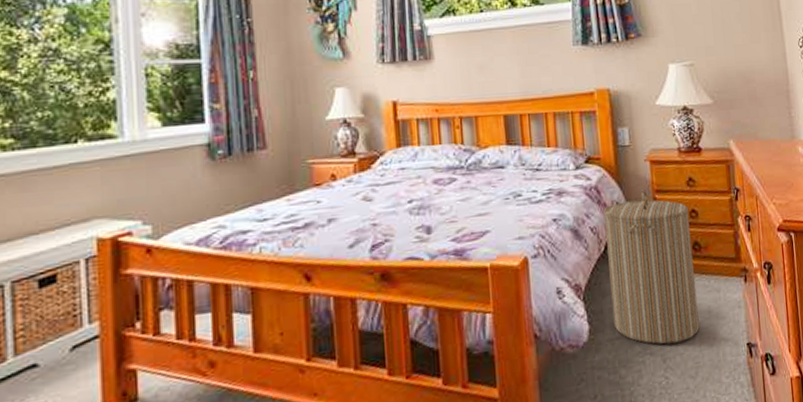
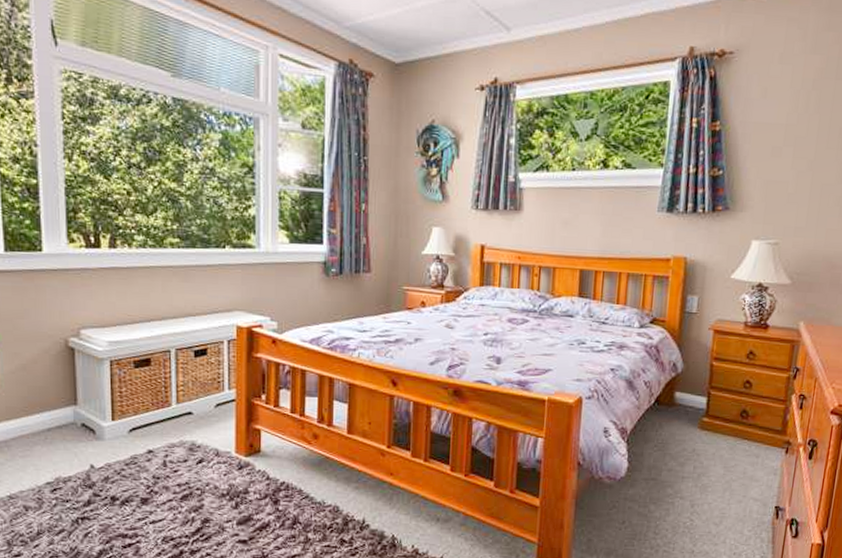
laundry hamper: present [603,188,700,345] -> none [651,354,743,493]

